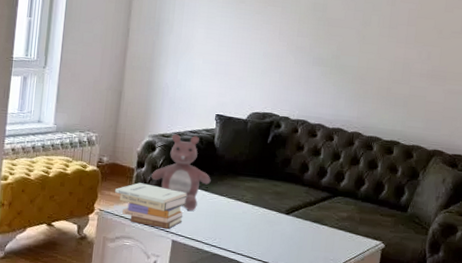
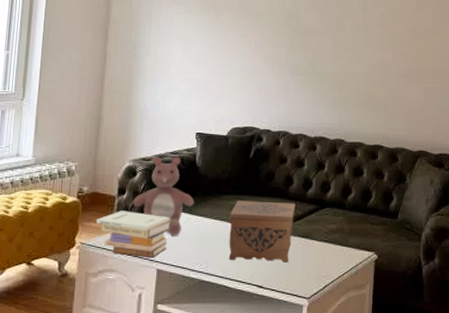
decorative box: none [242,182,309,244] -> present [229,200,296,263]

